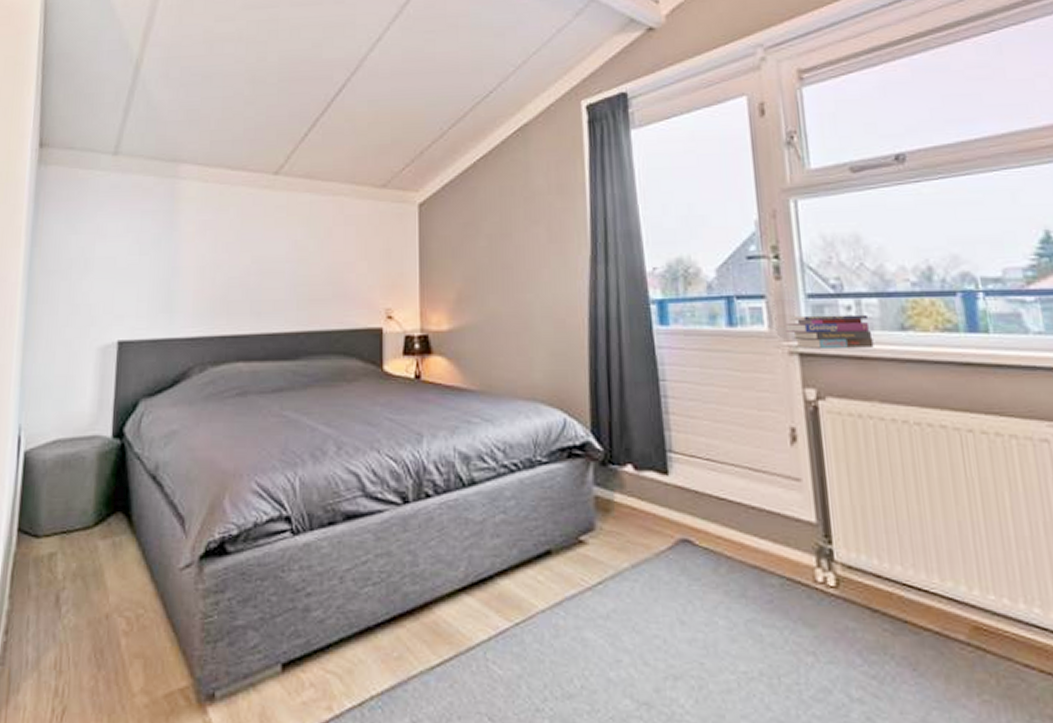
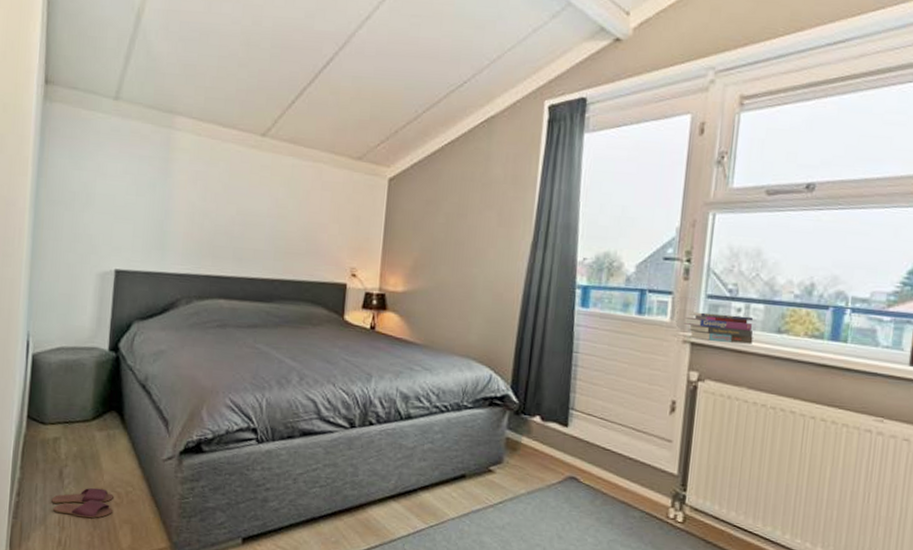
slippers: none [46,614,121,656] -> present [51,487,114,519]

